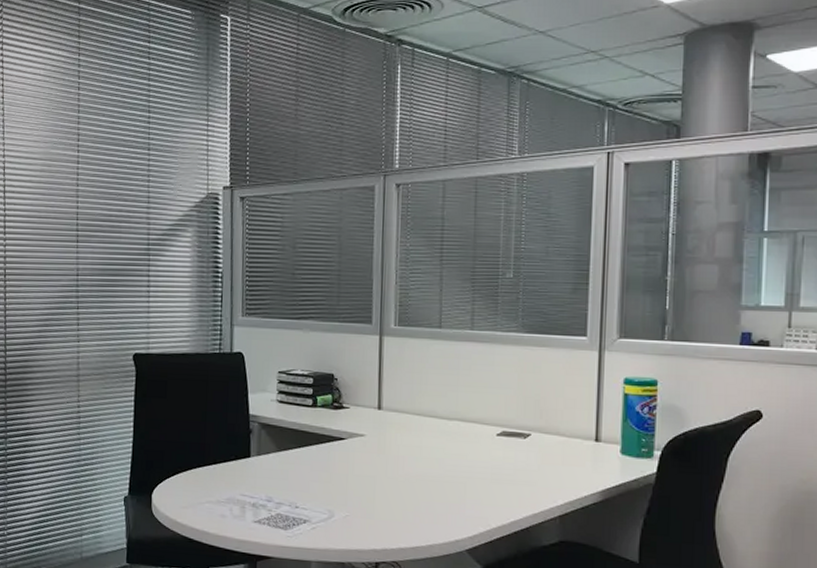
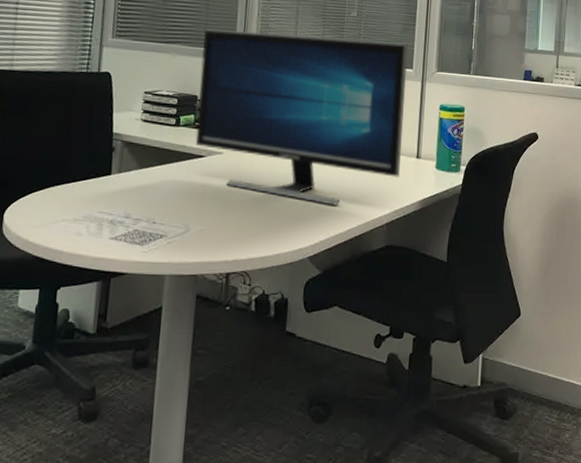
computer monitor: none [334,300,580,494] -> present [195,28,408,205]

